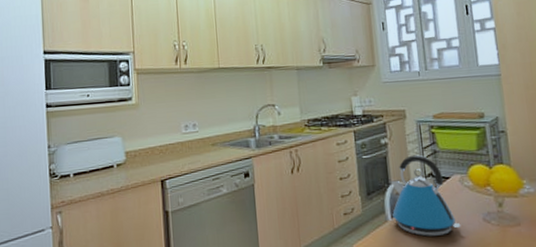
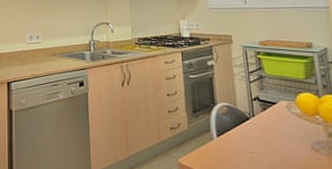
kettle: present [390,154,461,237] -> none [216,78,288,159]

